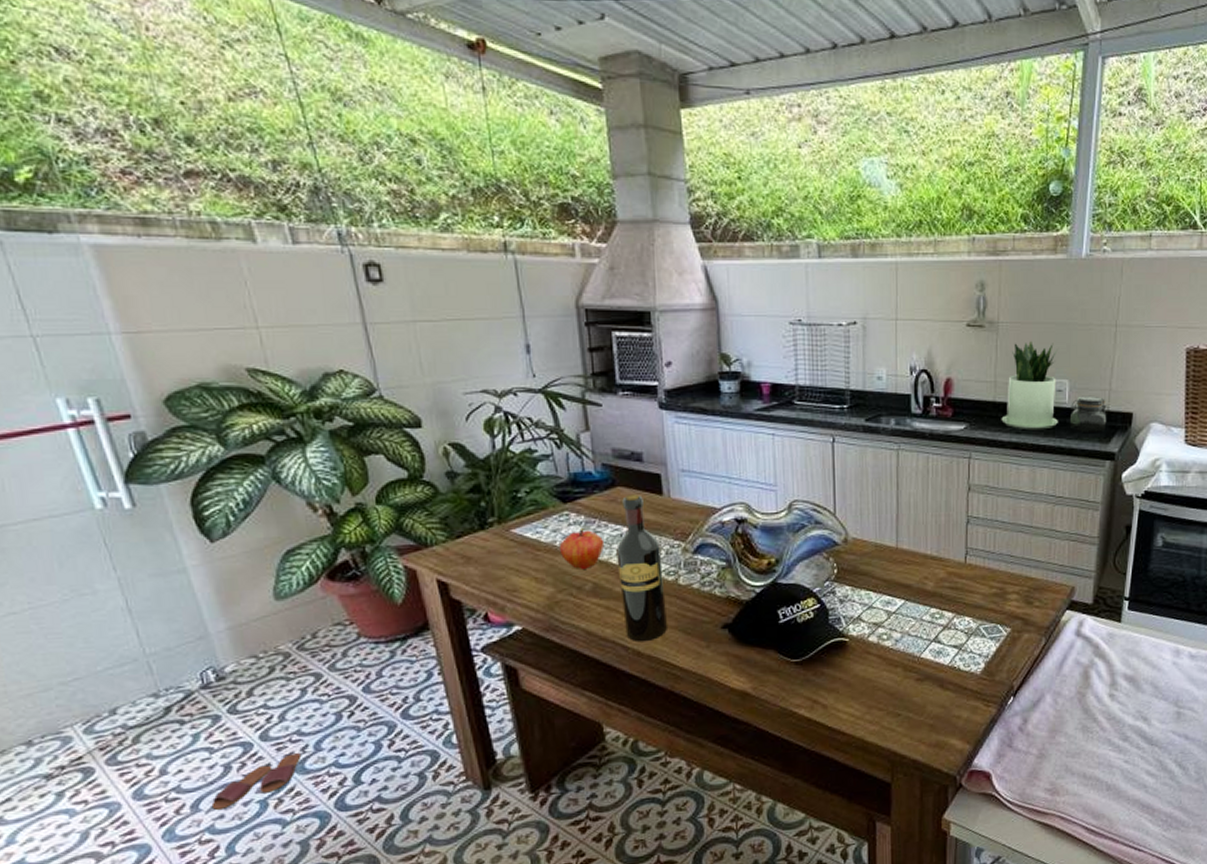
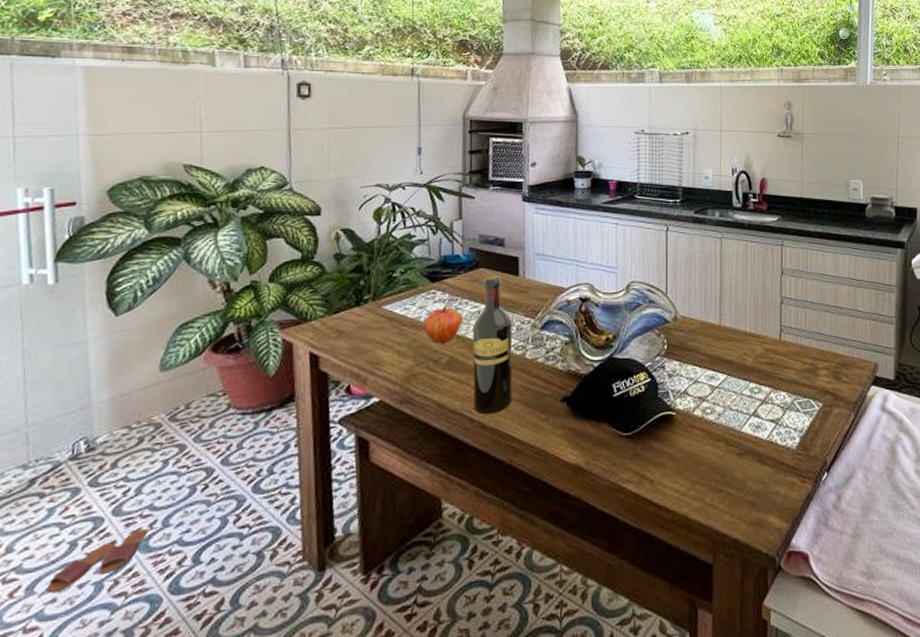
planter: present [1001,341,1058,430] -> none [808,149,855,222]

